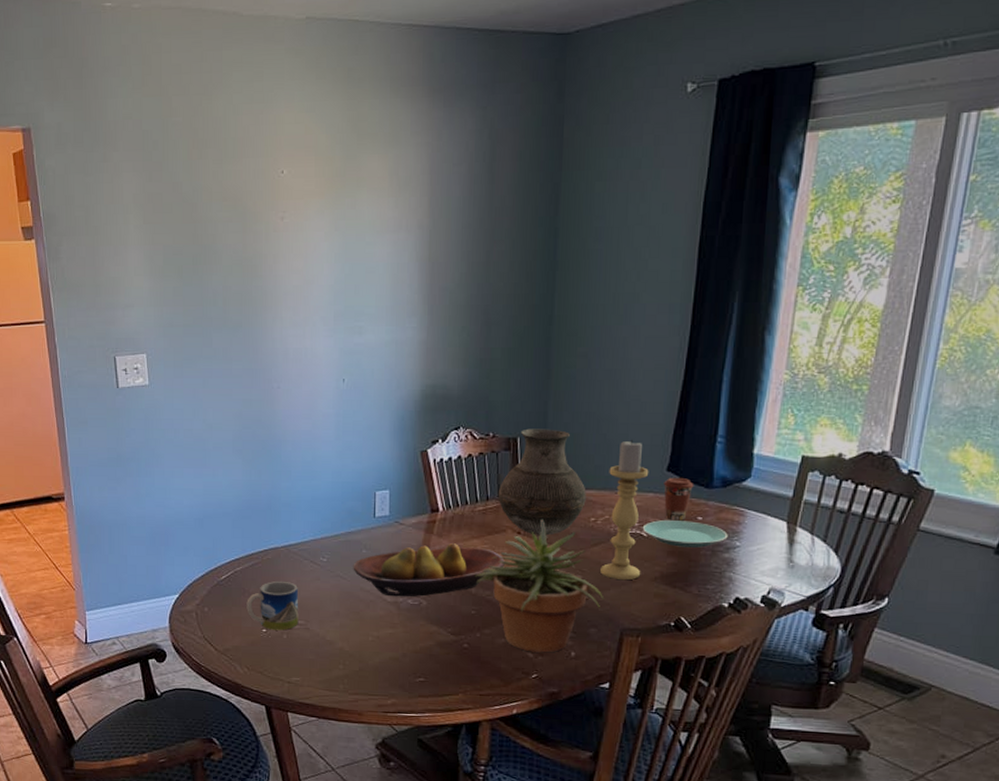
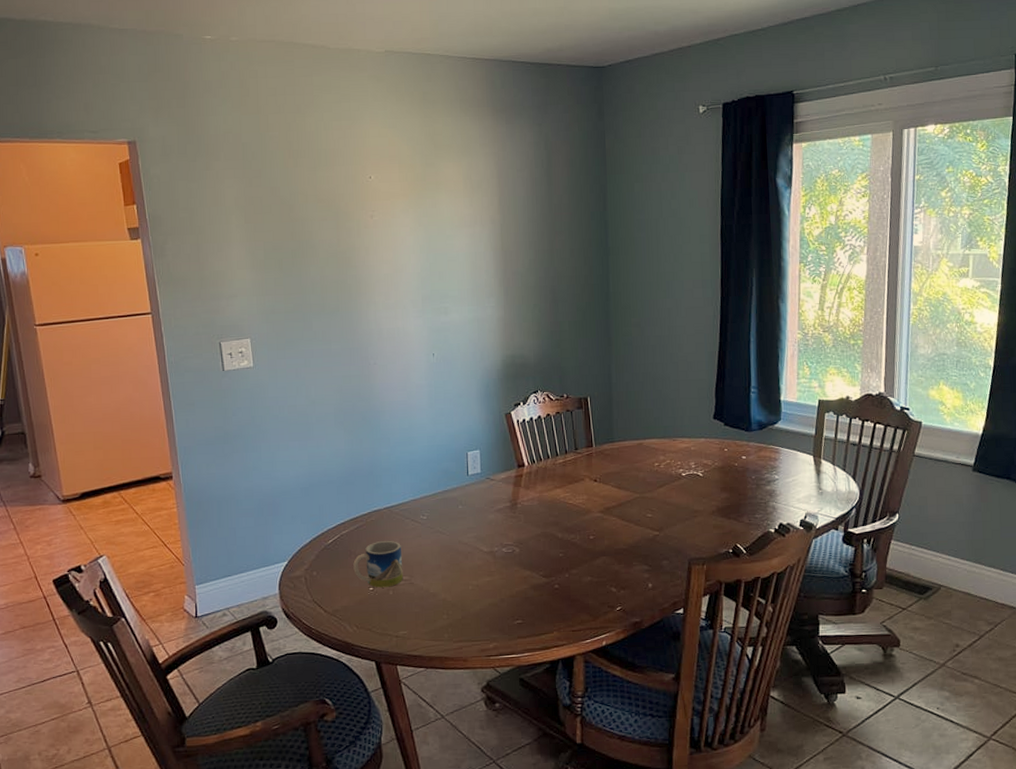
fruit bowl: present [353,543,505,597] -> none [451,494,585,547]
potted plant: present [475,519,605,653] -> none [561,467,673,587]
vase: present [498,428,586,536] -> none [574,388,650,482]
candle holder: present [600,439,649,580] -> none [666,393,700,515]
plate: present [642,520,728,548] -> none [698,460,768,483]
coffee cup: present [664,477,694,521] -> none [712,423,737,461]

